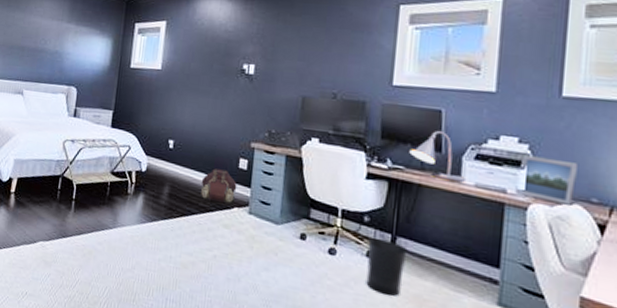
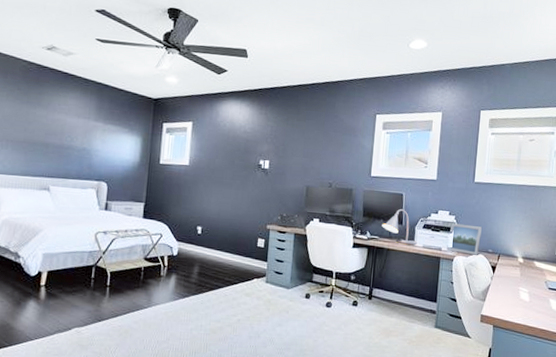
backpack: present [201,168,237,204] -> none [226,248,256,277]
waste bin: present [366,237,408,296] -> none [352,291,380,331]

